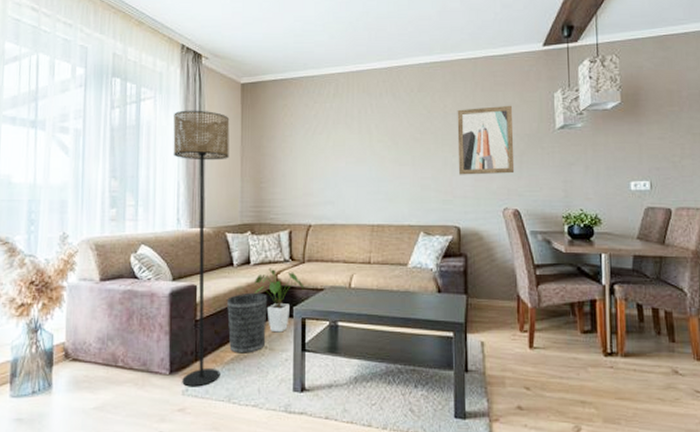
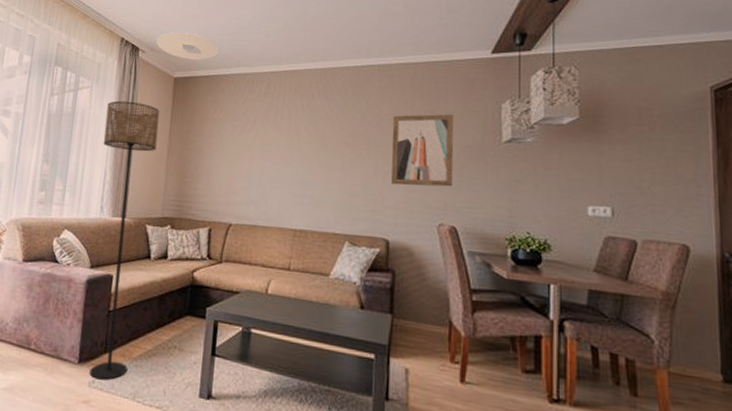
ceiling light: none [219,37,284,64] -> present [156,32,219,60]
wastebasket: present [227,292,268,353] -> none [139,288,182,351]
house plant: present [254,268,303,333] -> none [169,264,219,333]

